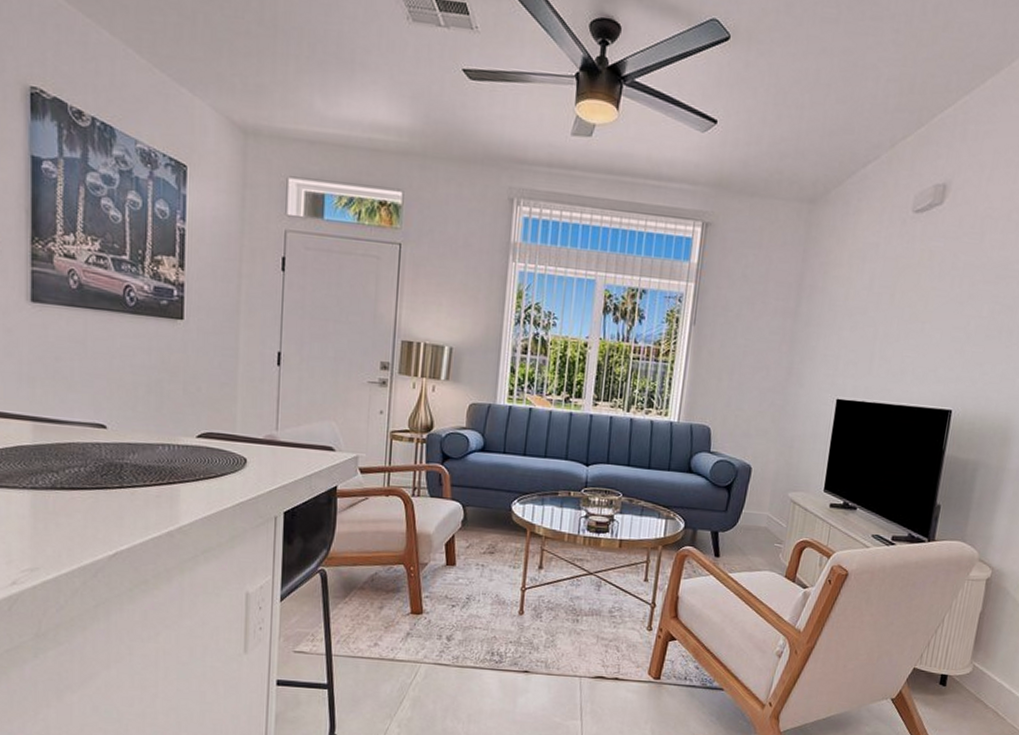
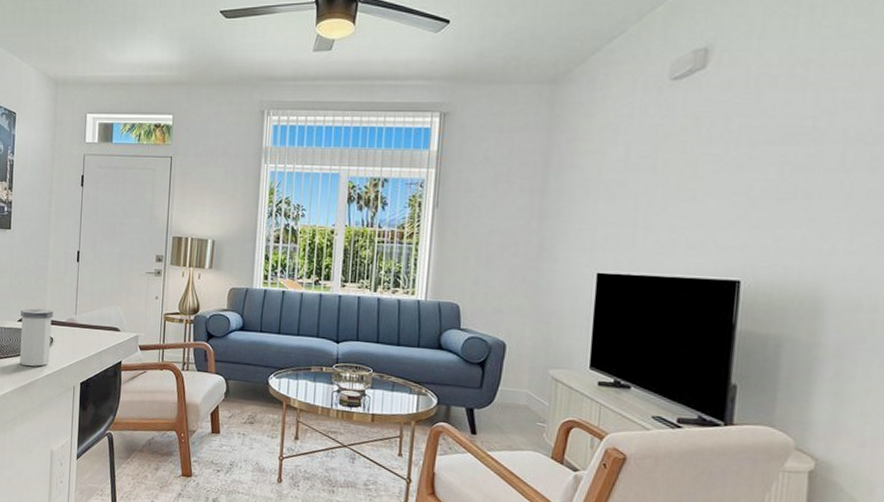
salt shaker: none [201,421,246,493] -> present [20,308,53,366]

